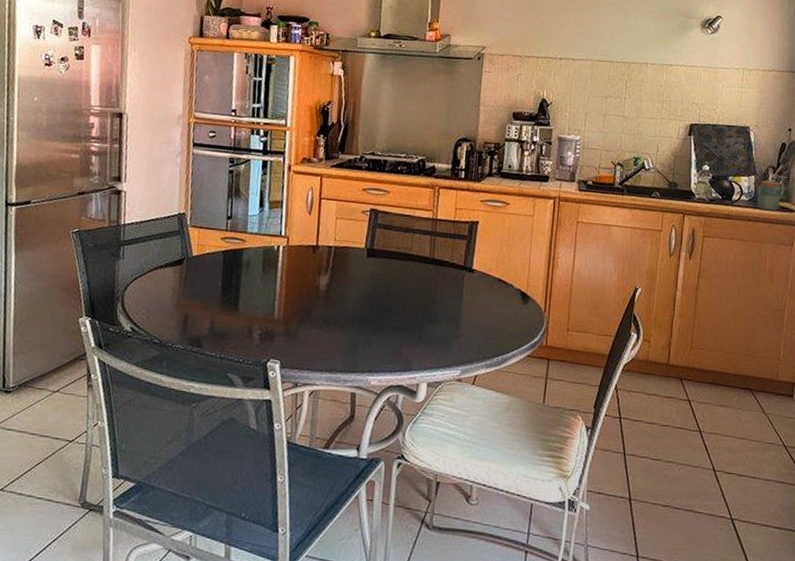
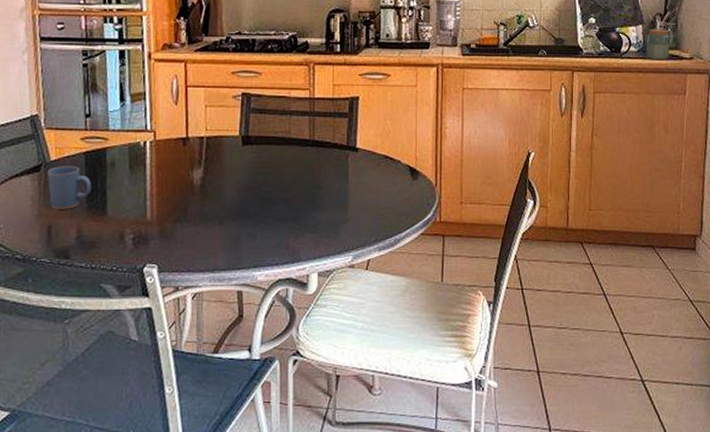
mug: none [188,261,228,302] -> present [47,166,92,209]

